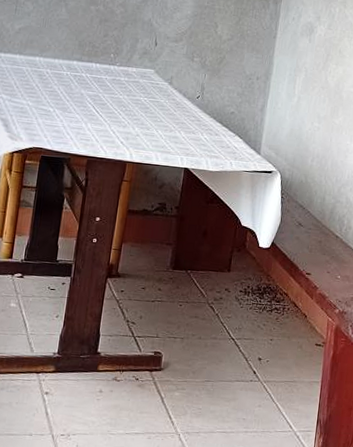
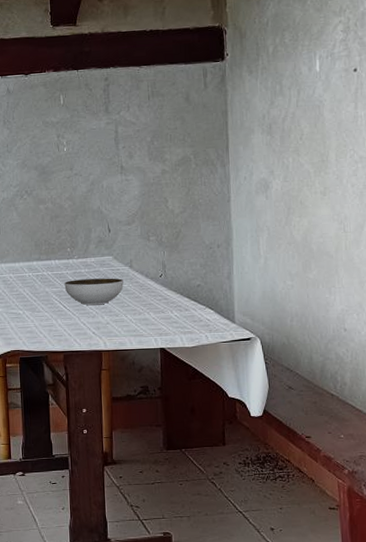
soup bowl: none [100,86,162,116] -> present [64,278,124,305]

